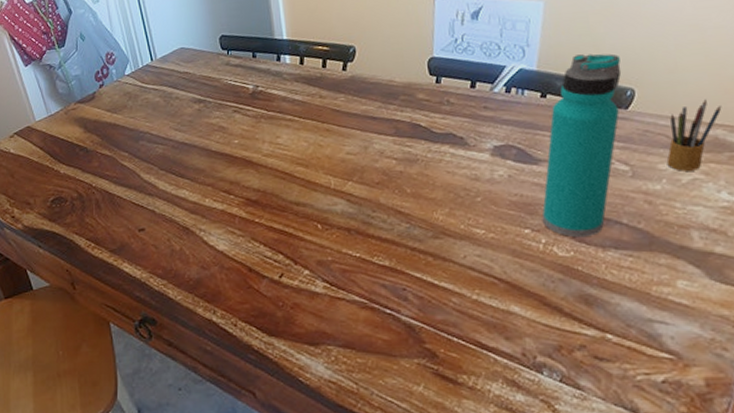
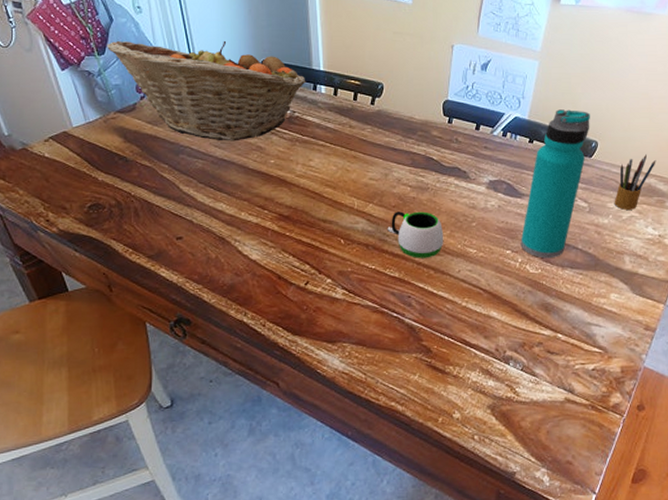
fruit basket: none [67,19,269,124] -> present [107,40,306,141]
mug: none [371,187,443,243] -> present [387,211,444,258]

